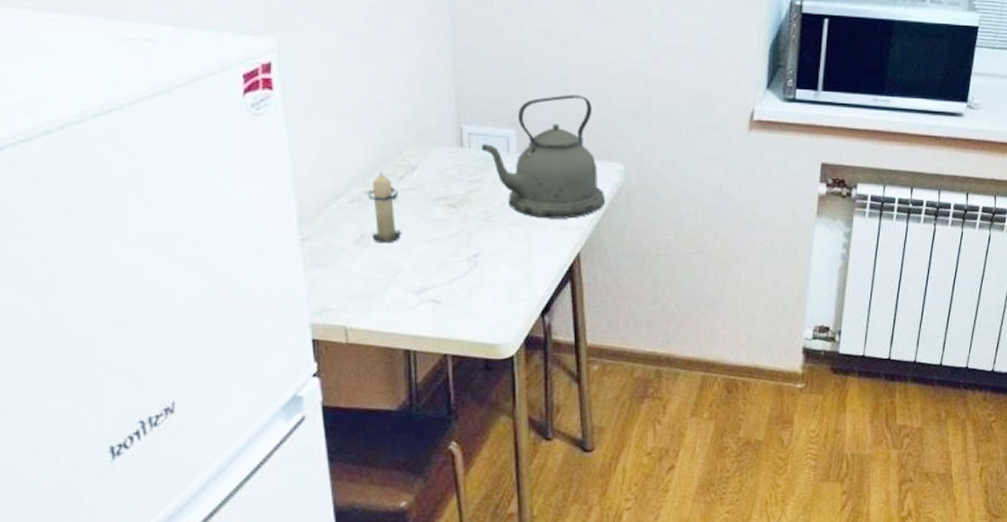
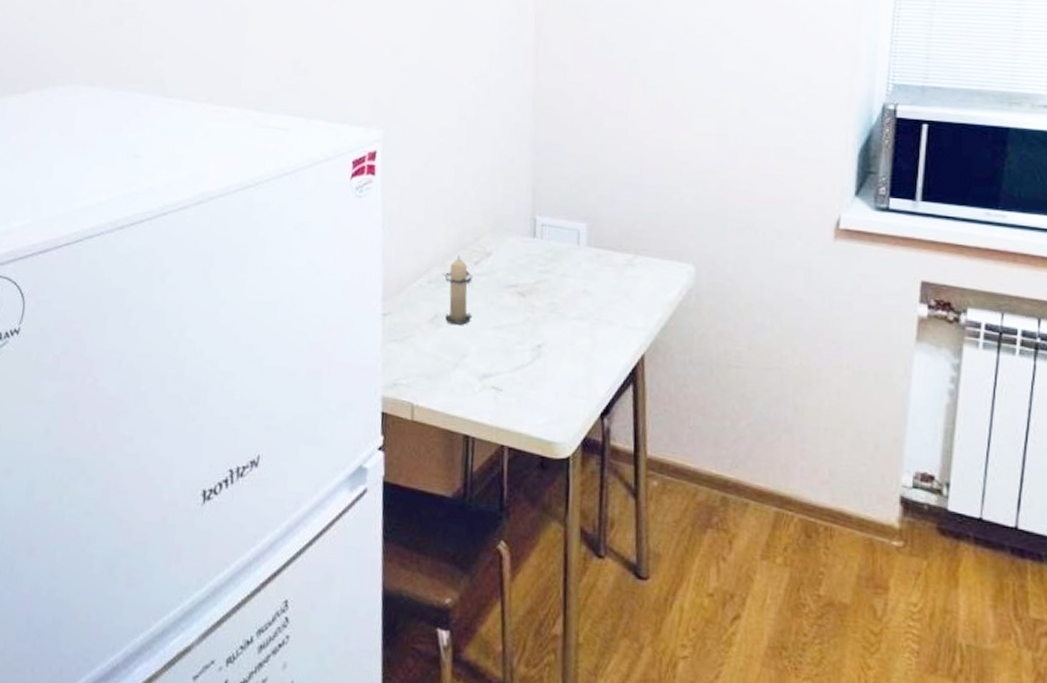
kettle: present [482,94,605,219] -> none [553,192,673,318]

